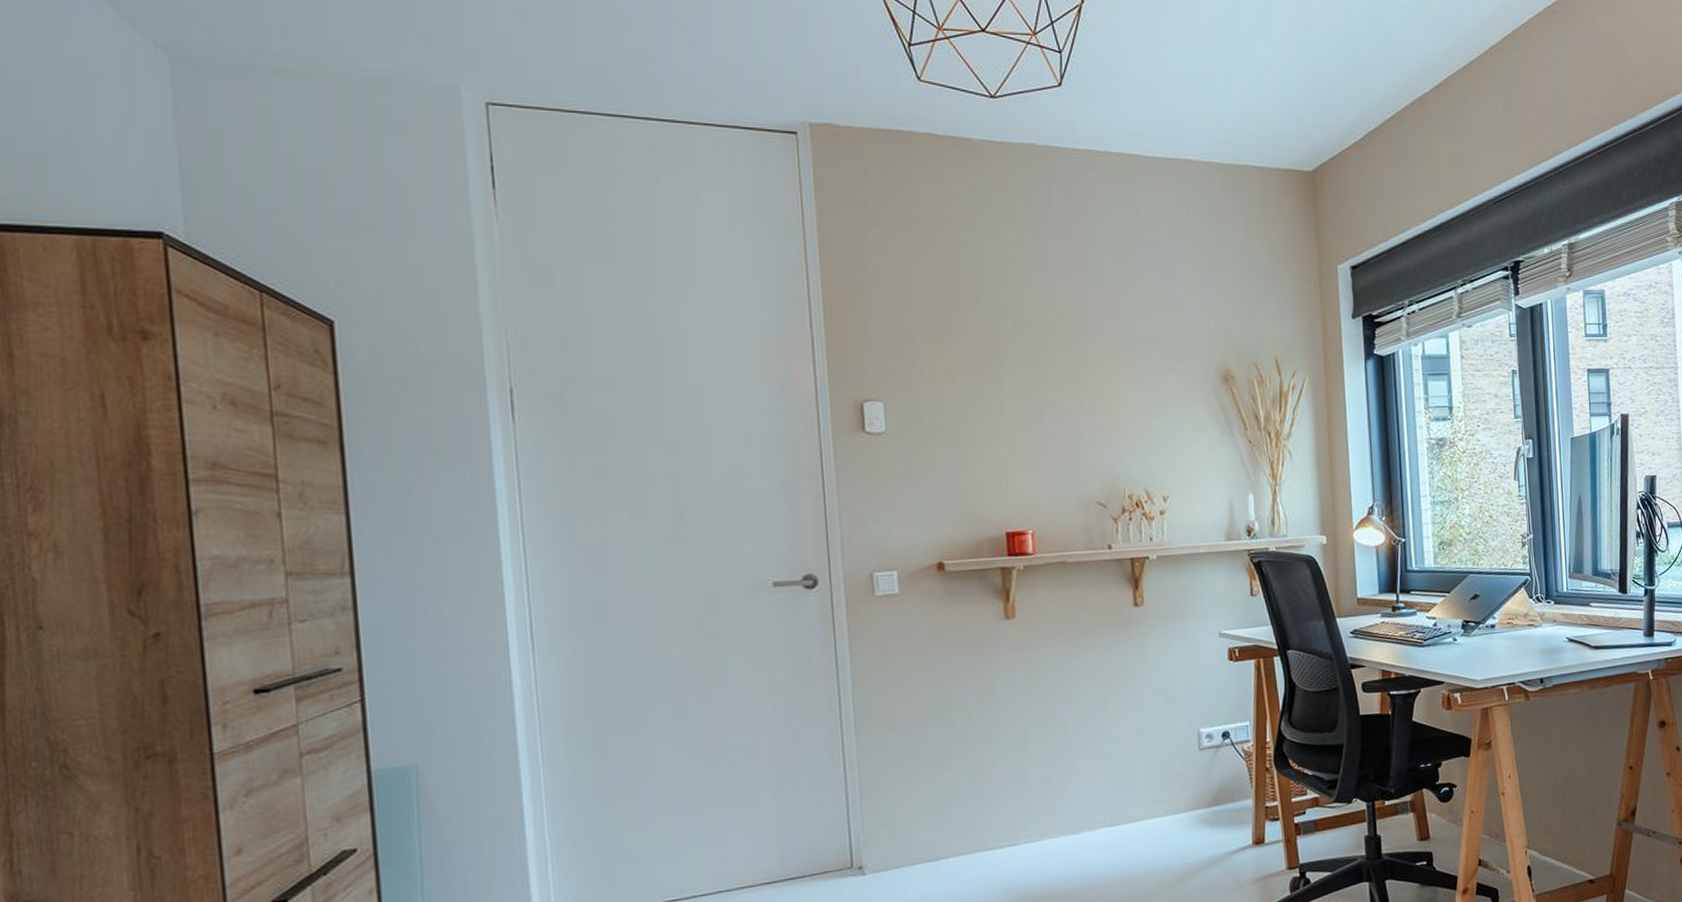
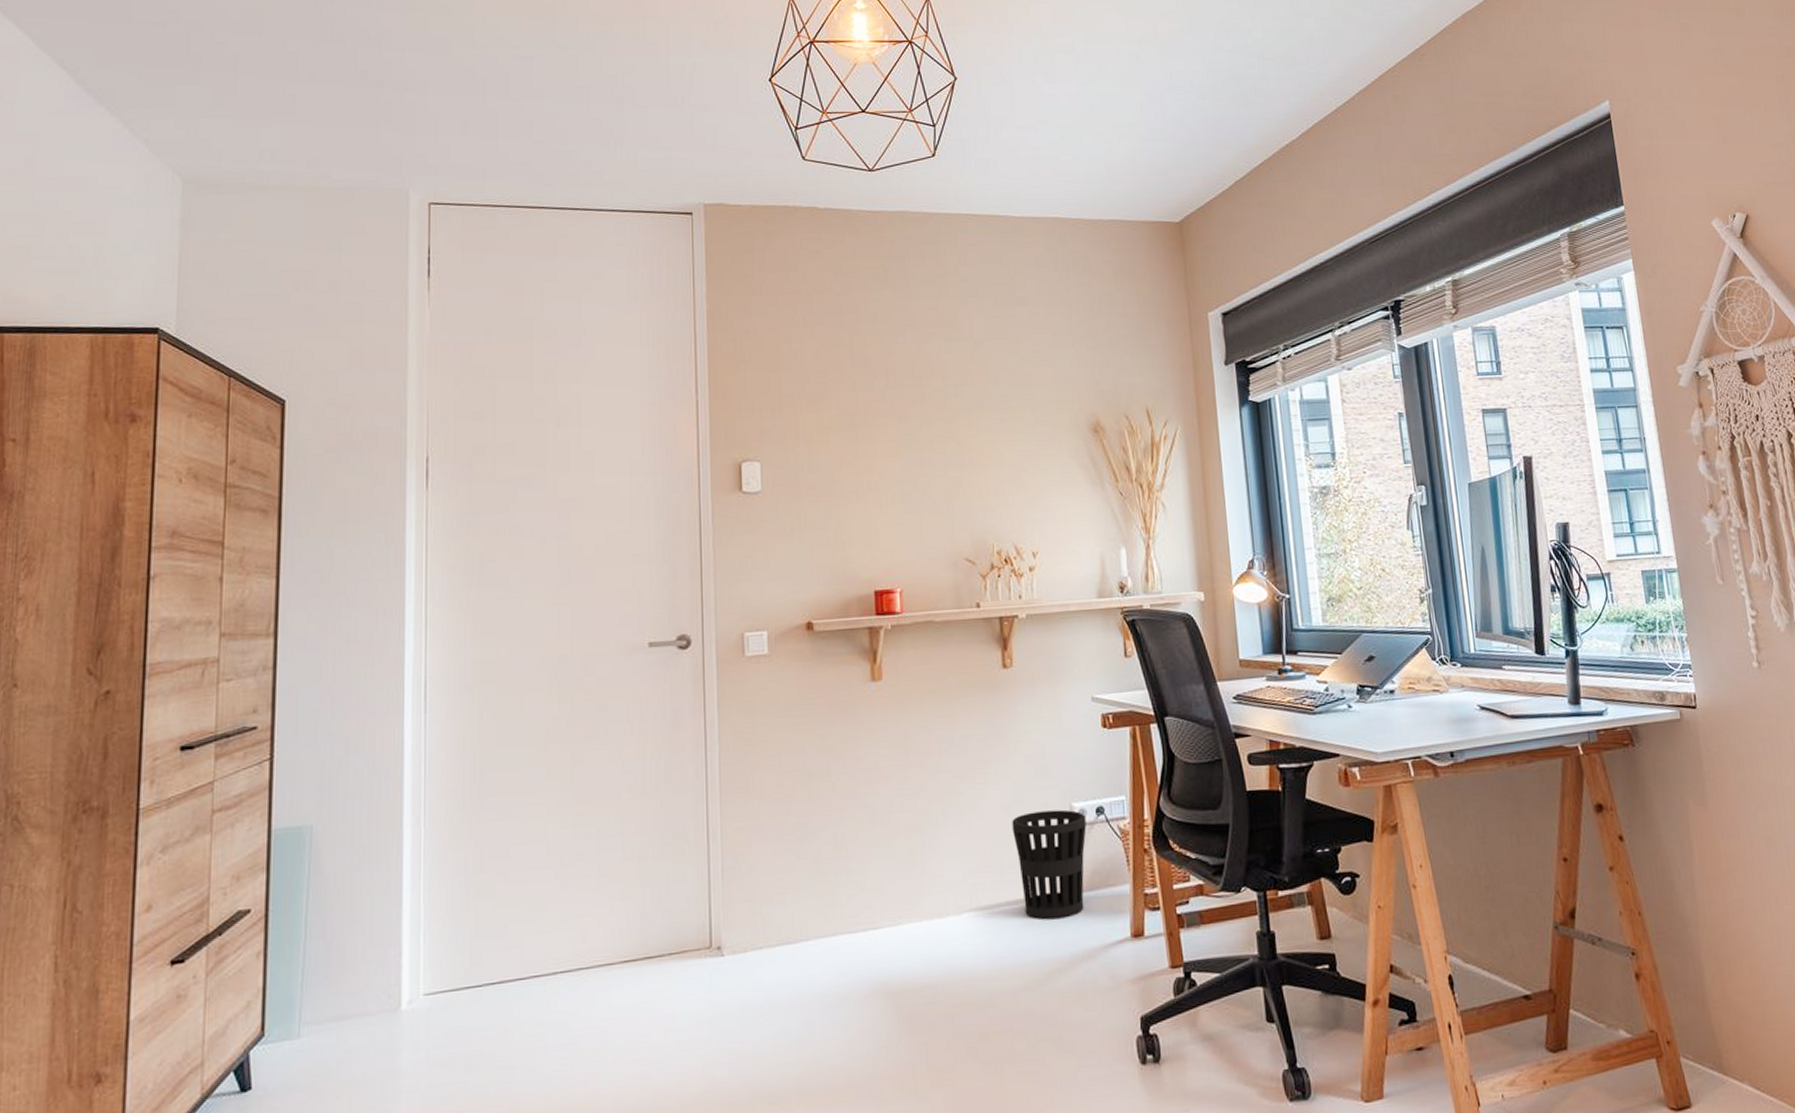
wastebasket: none [1143,734,1213,832] -> present [1012,809,1087,920]

